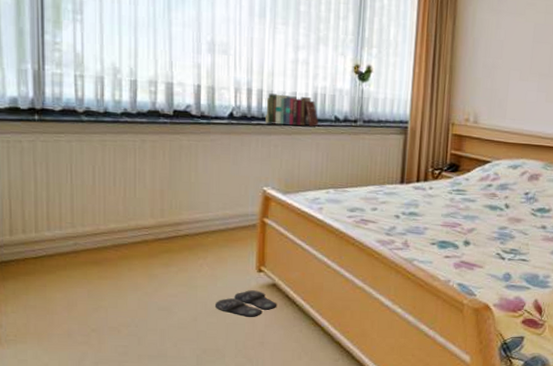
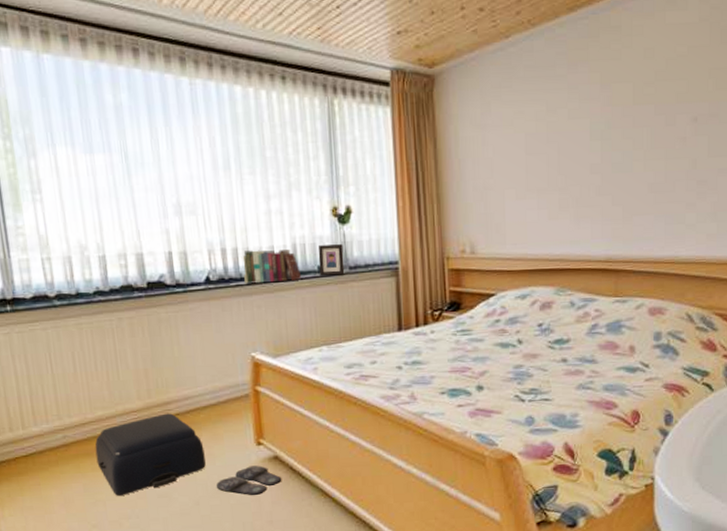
suitcase: none [104,233,208,305] -> present [95,413,206,496]
picture frame: none [335,97,360,127] -> present [318,244,345,276]

